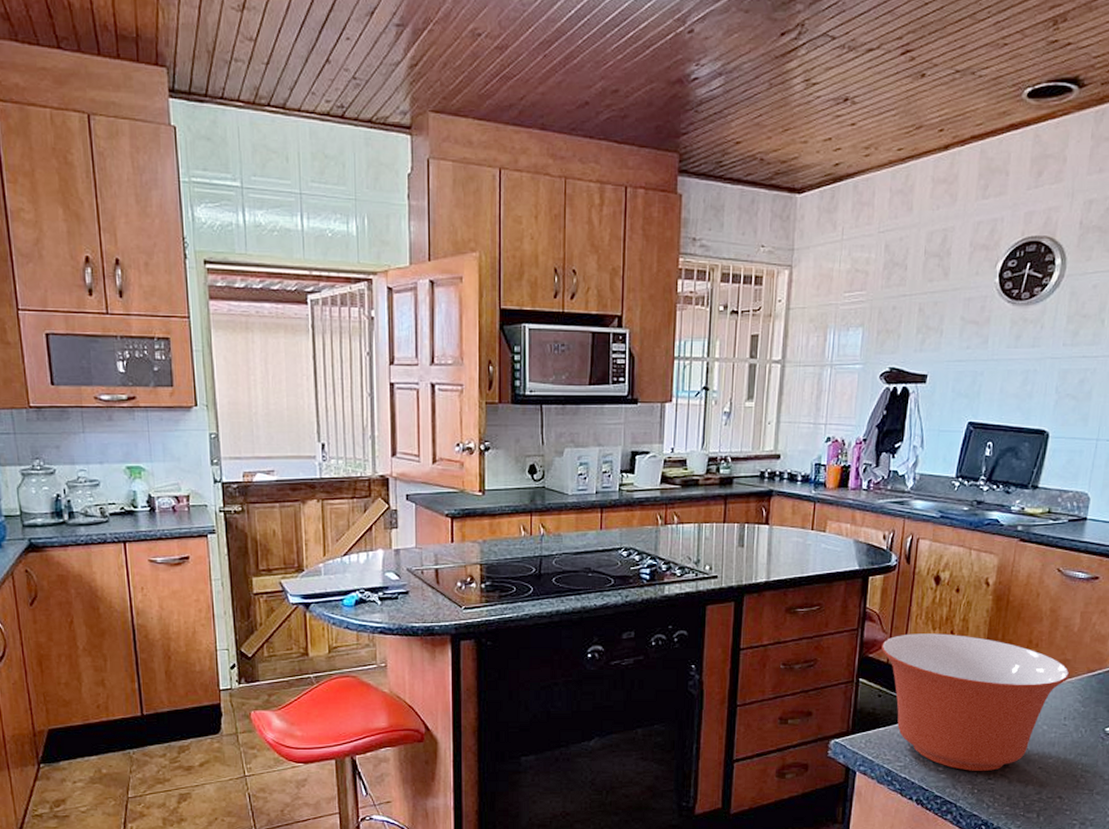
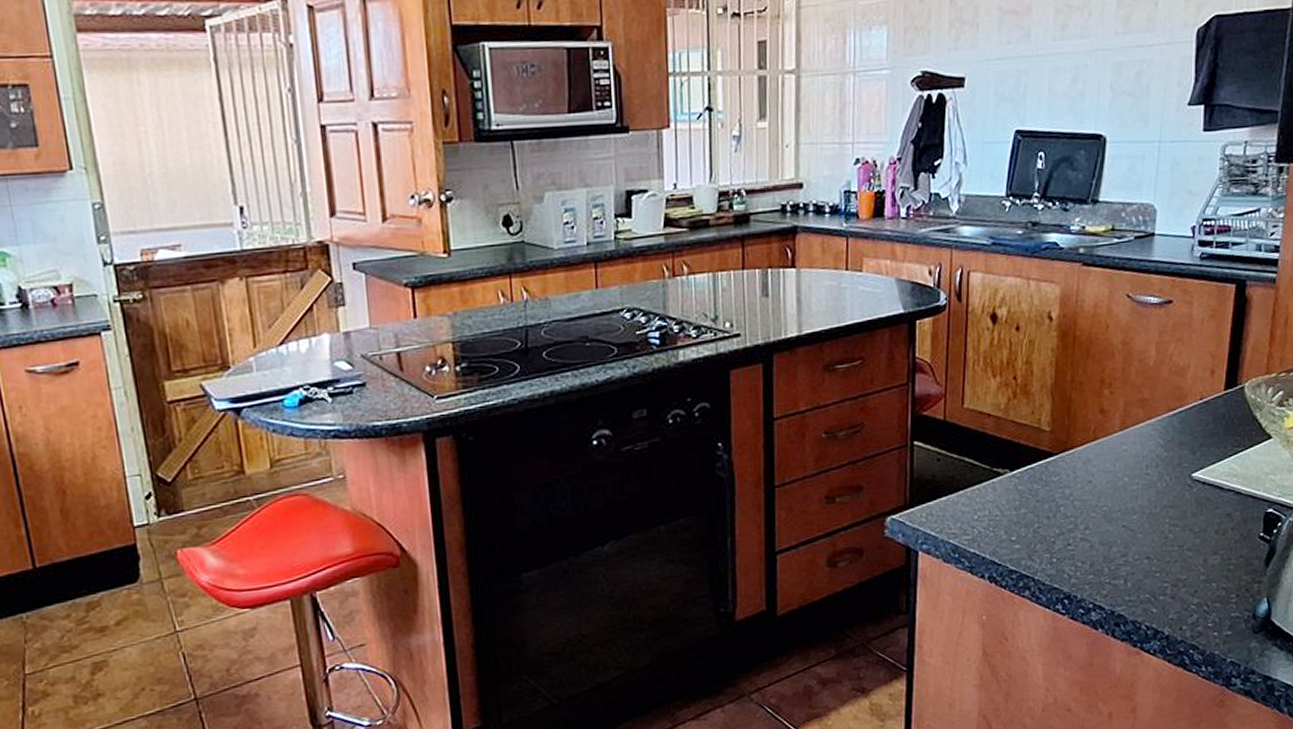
mixing bowl: present [881,633,1070,771] -> none [937,380,1149,538]

